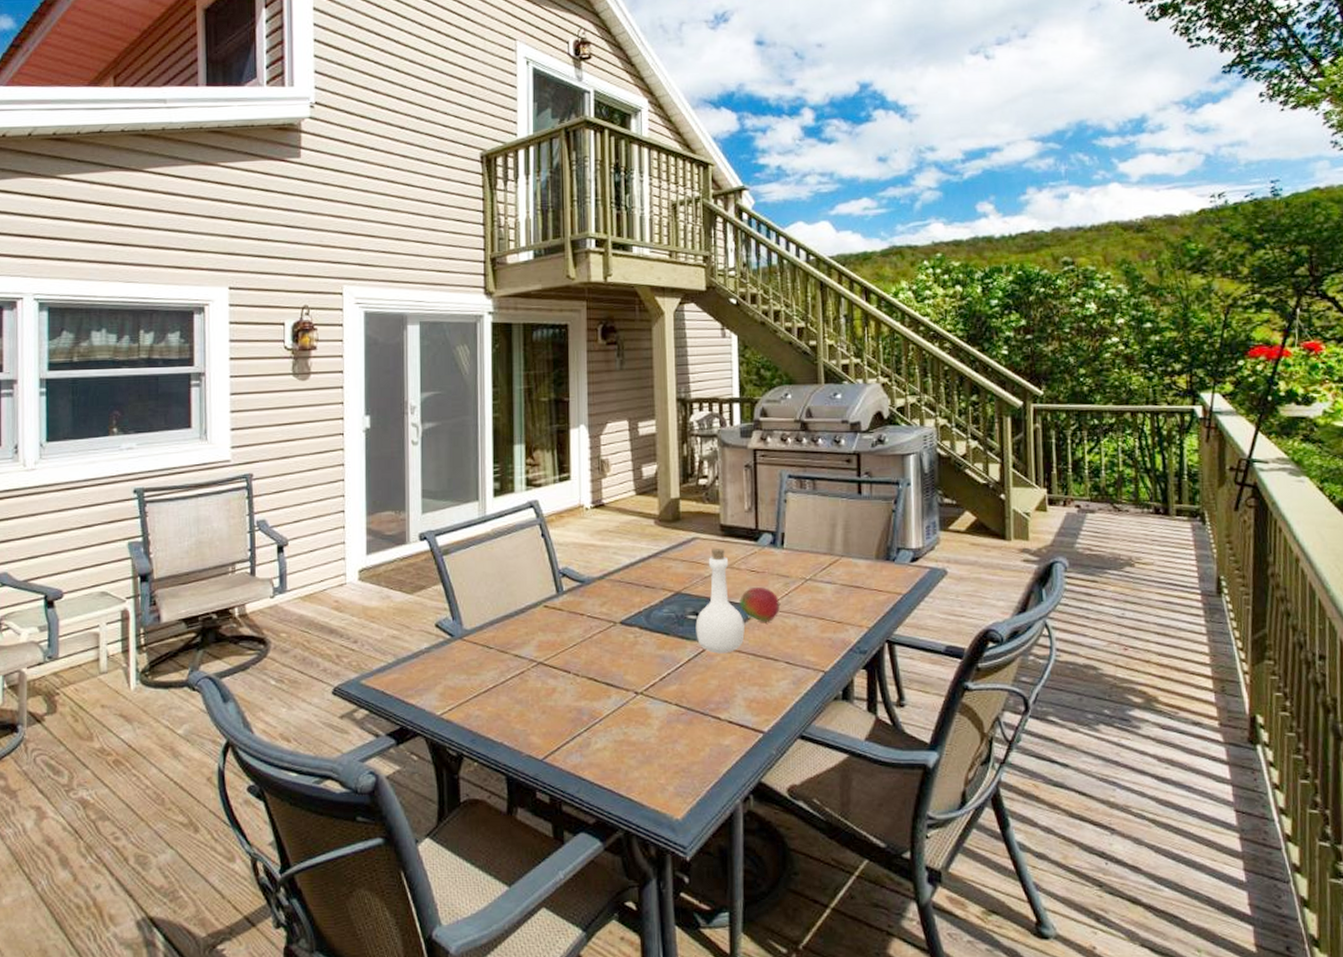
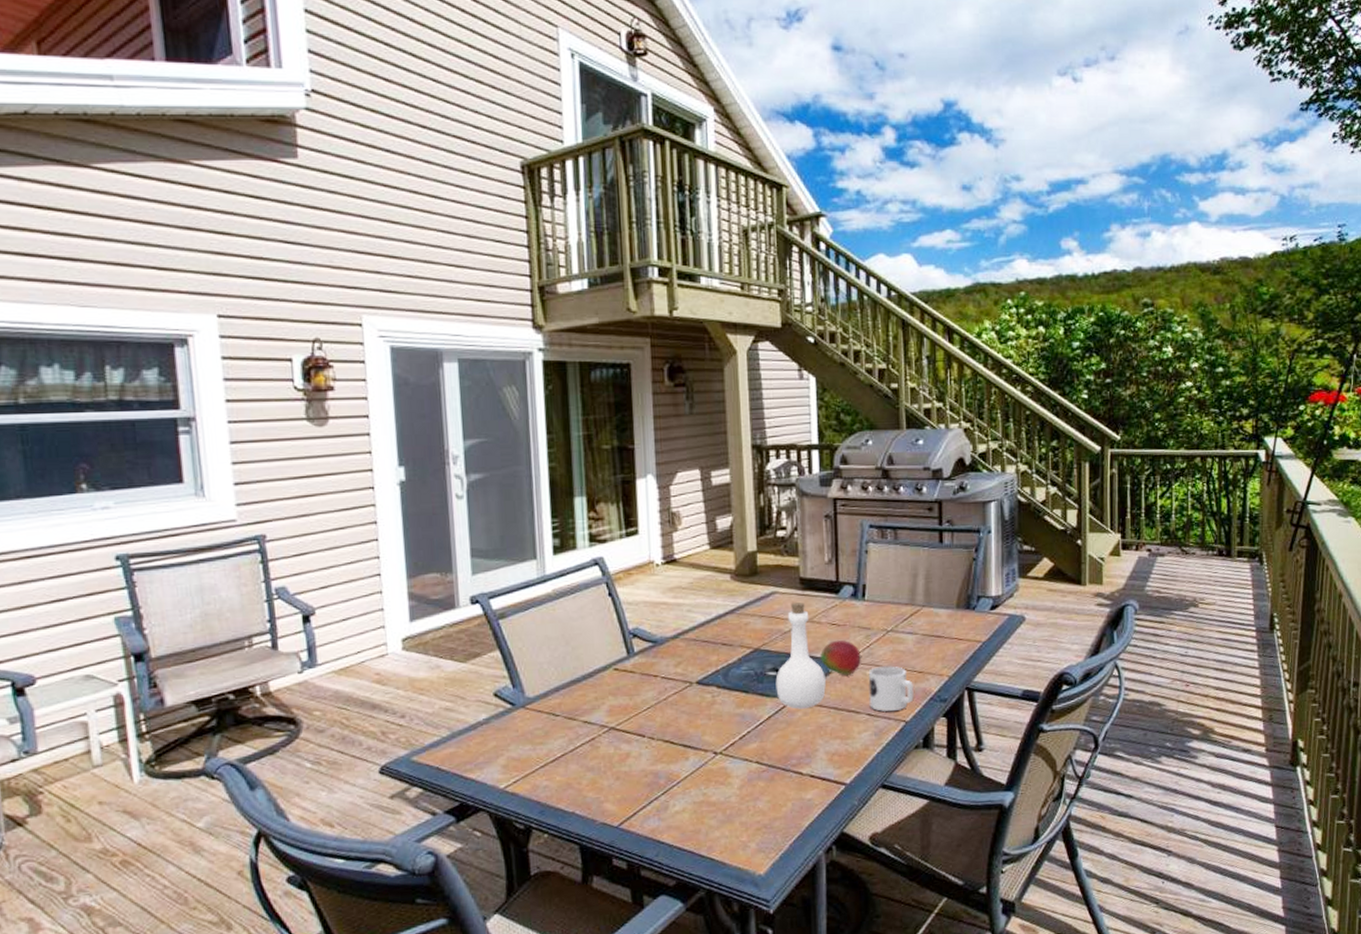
mug: none [786,614,833,660] -> present [868,666,914,711]

